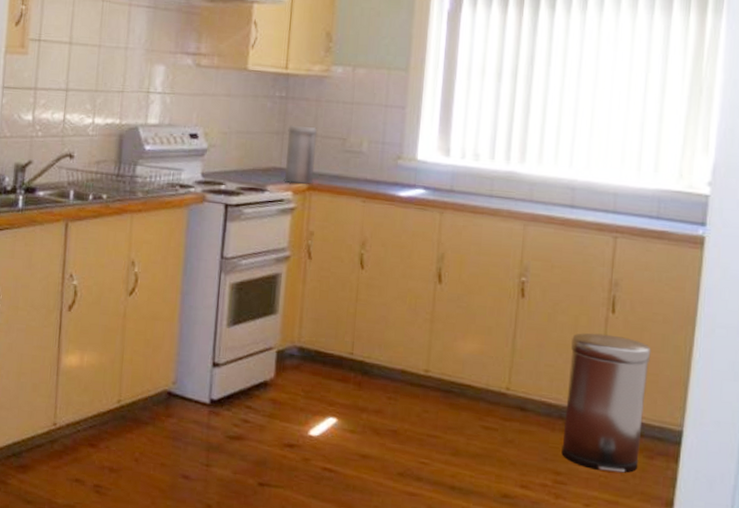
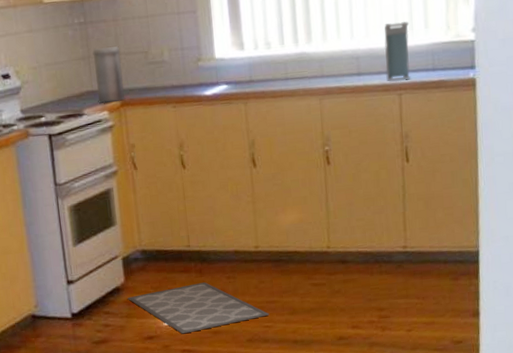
bath mat: none [274,395,428,451] -> present [127,282,269,334]
pedal bin: present [561,333,651,473] -> none [376,181,447,300]
soap dispenser: none [602,159,637,225] -> present [384,21,411,83]

